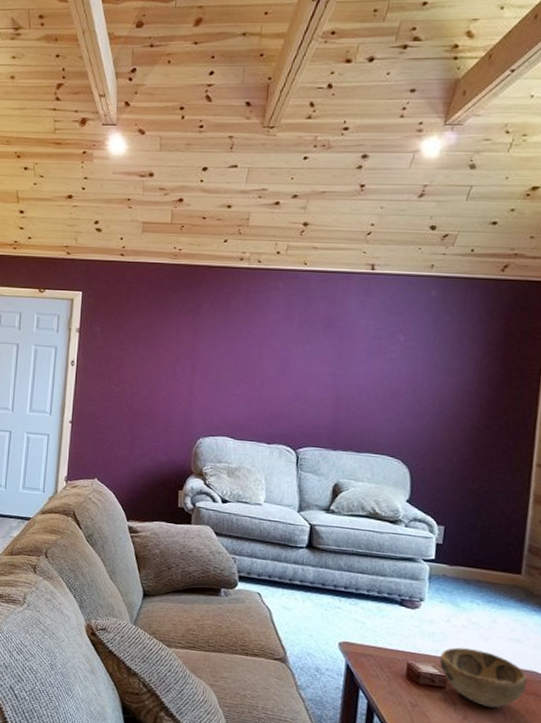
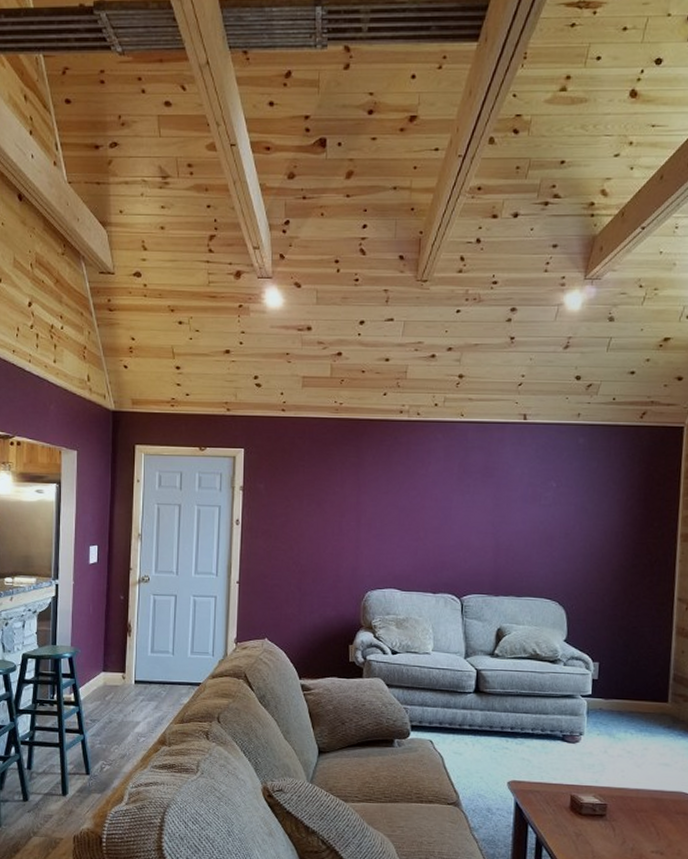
decorative bowl: present [439,647,528,708] -> none [599,776,677,830]

